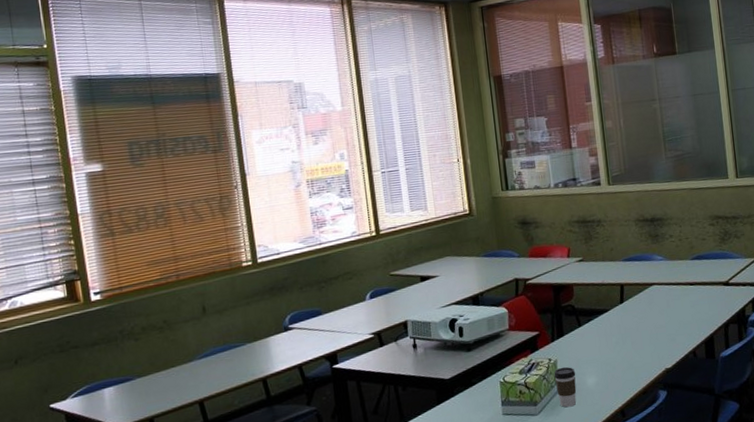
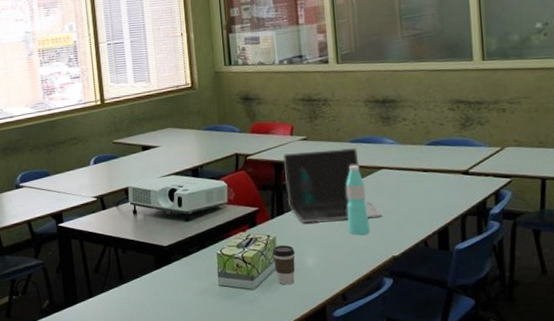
laptop: none [561,266,655,343] -> present [282,148,382,223]
water bottle: none [621,282,644,352] -> present [346,165,370,236]

